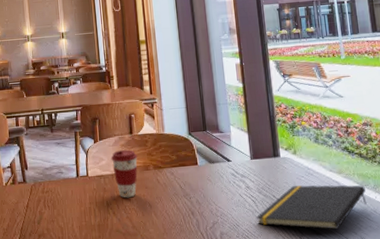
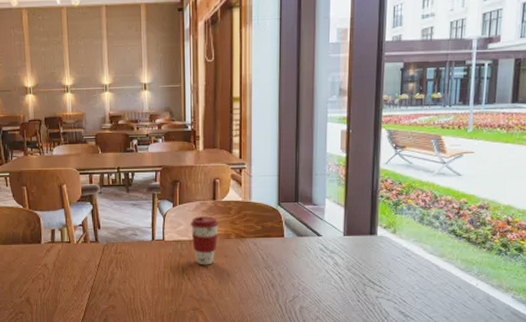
notepad: present [257,185,367,230] -> none [341,266,467,313]

